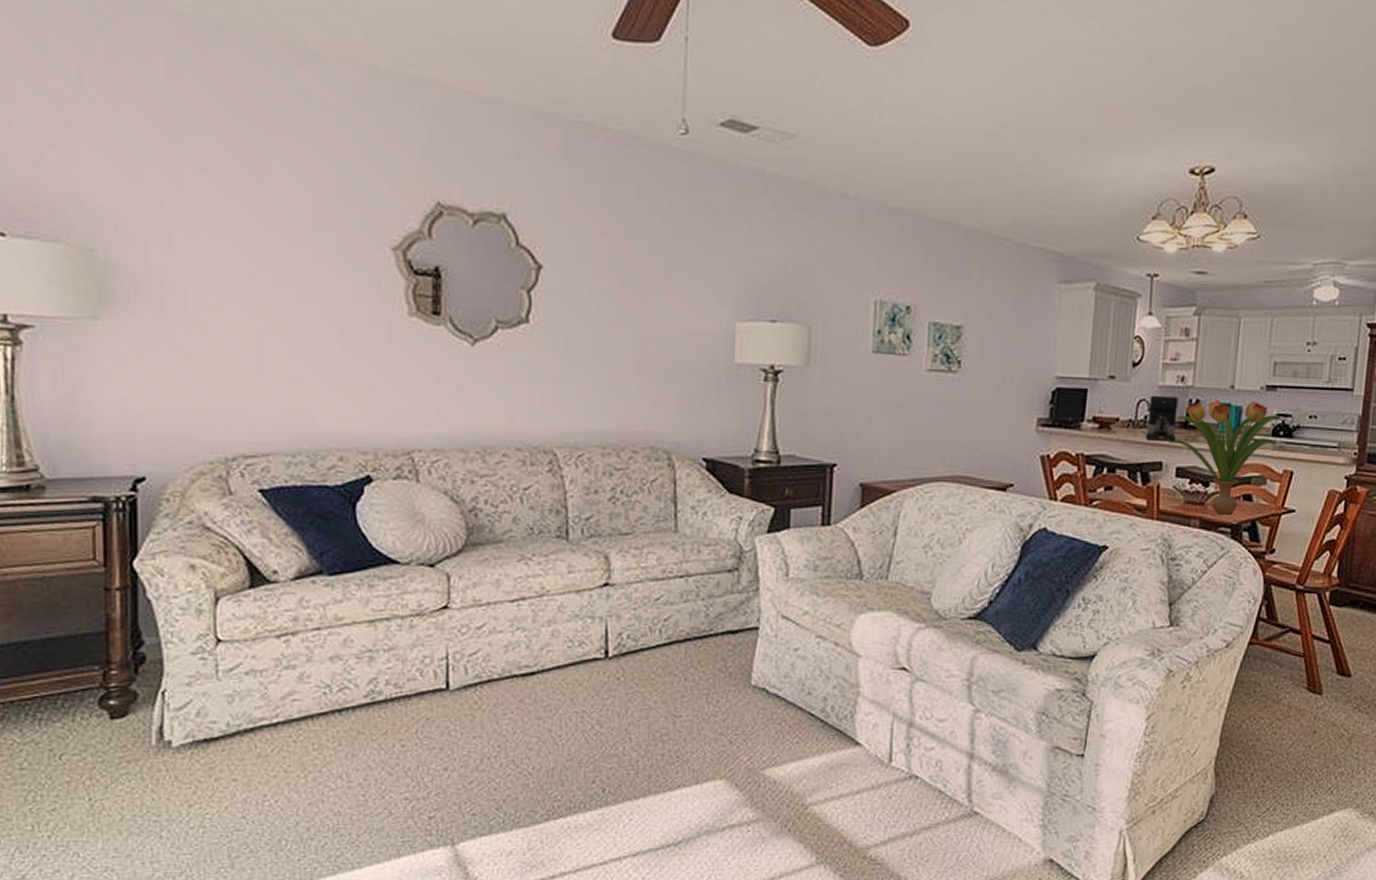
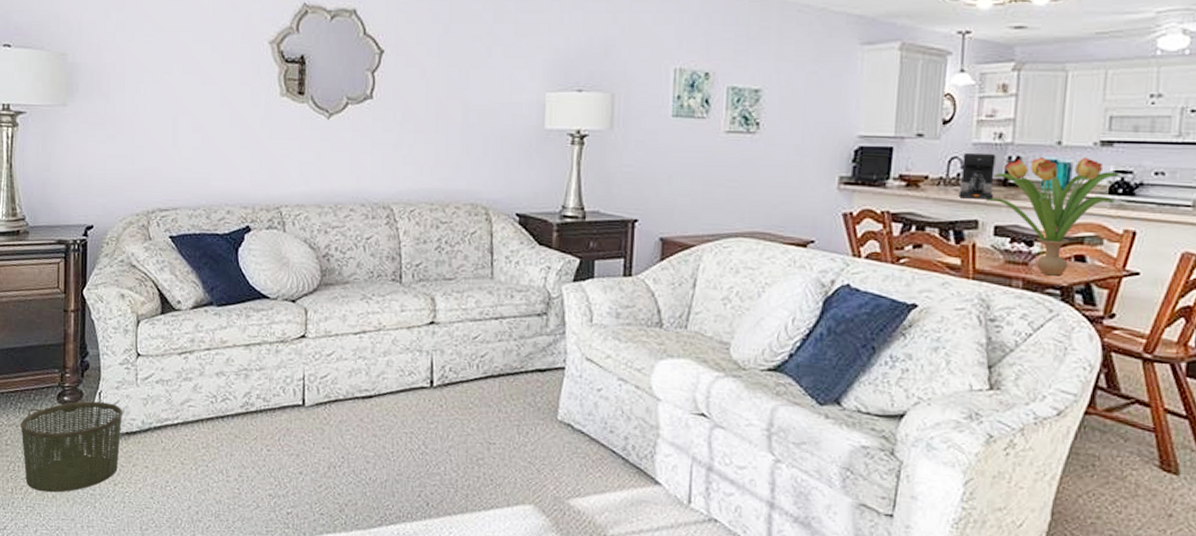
basket: none [42,703,199,825] -> present [20,401,123,493]

